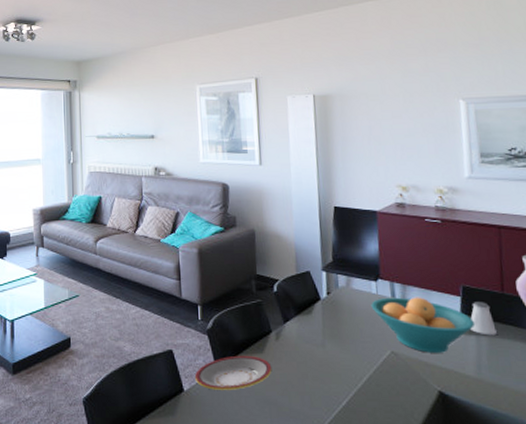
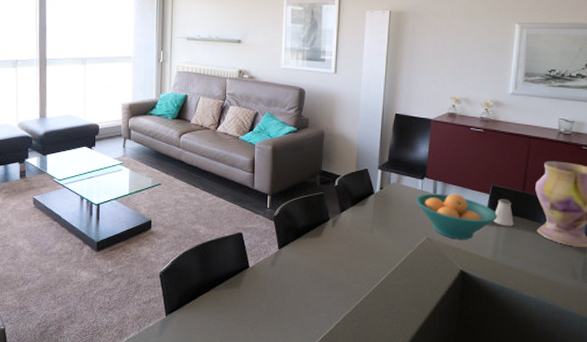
plate: present [194,355,272,390] -> none [259,238,326,267]

